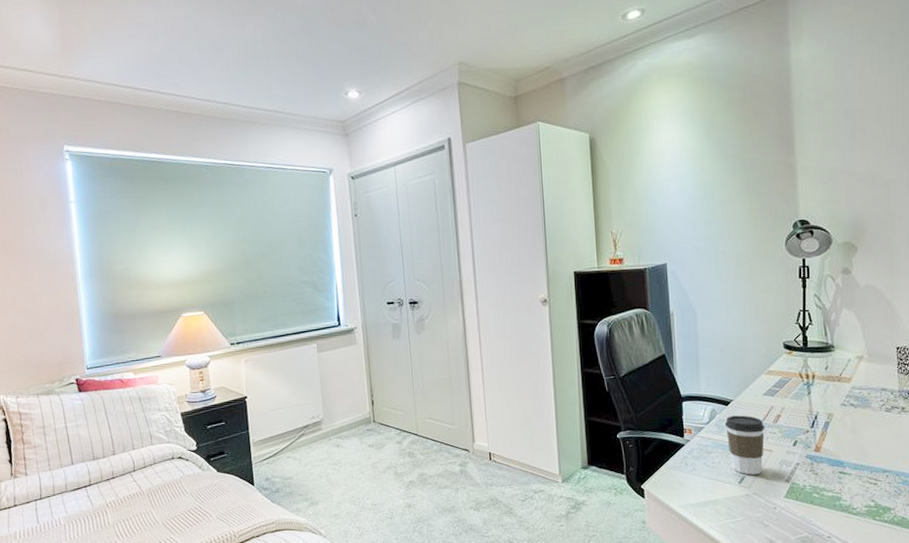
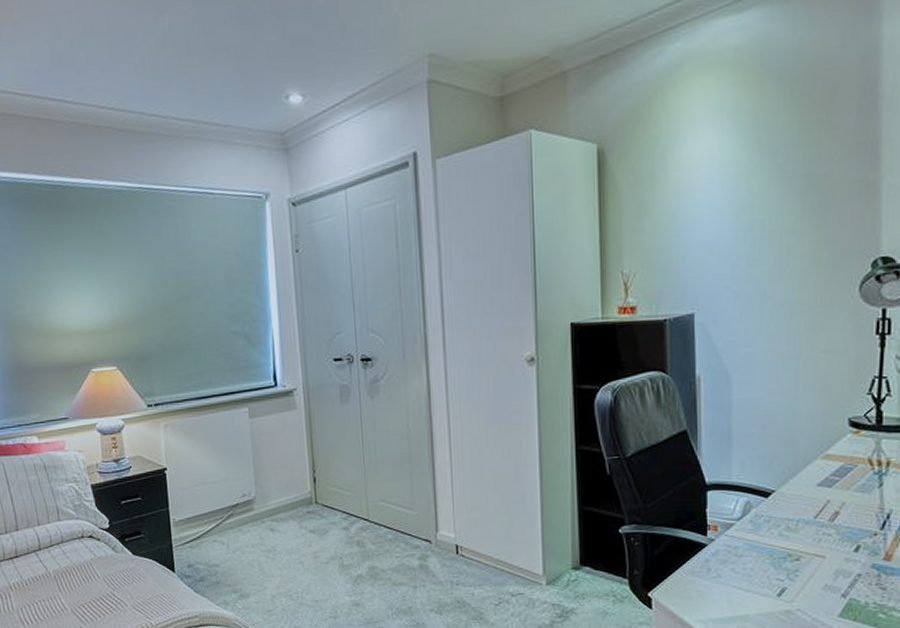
coffee cup: present [725,415,765,475] -> none [764,510,818,586]

